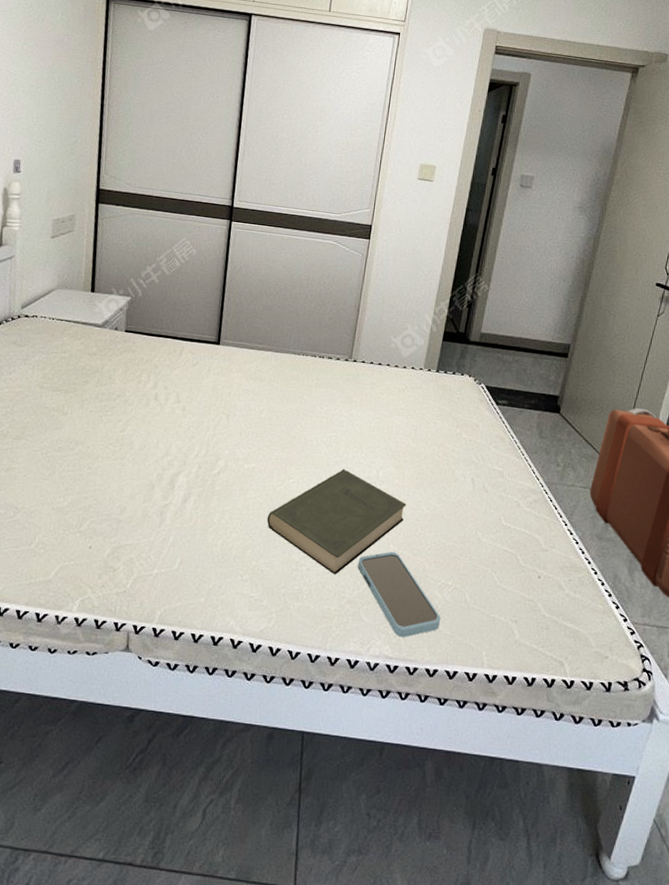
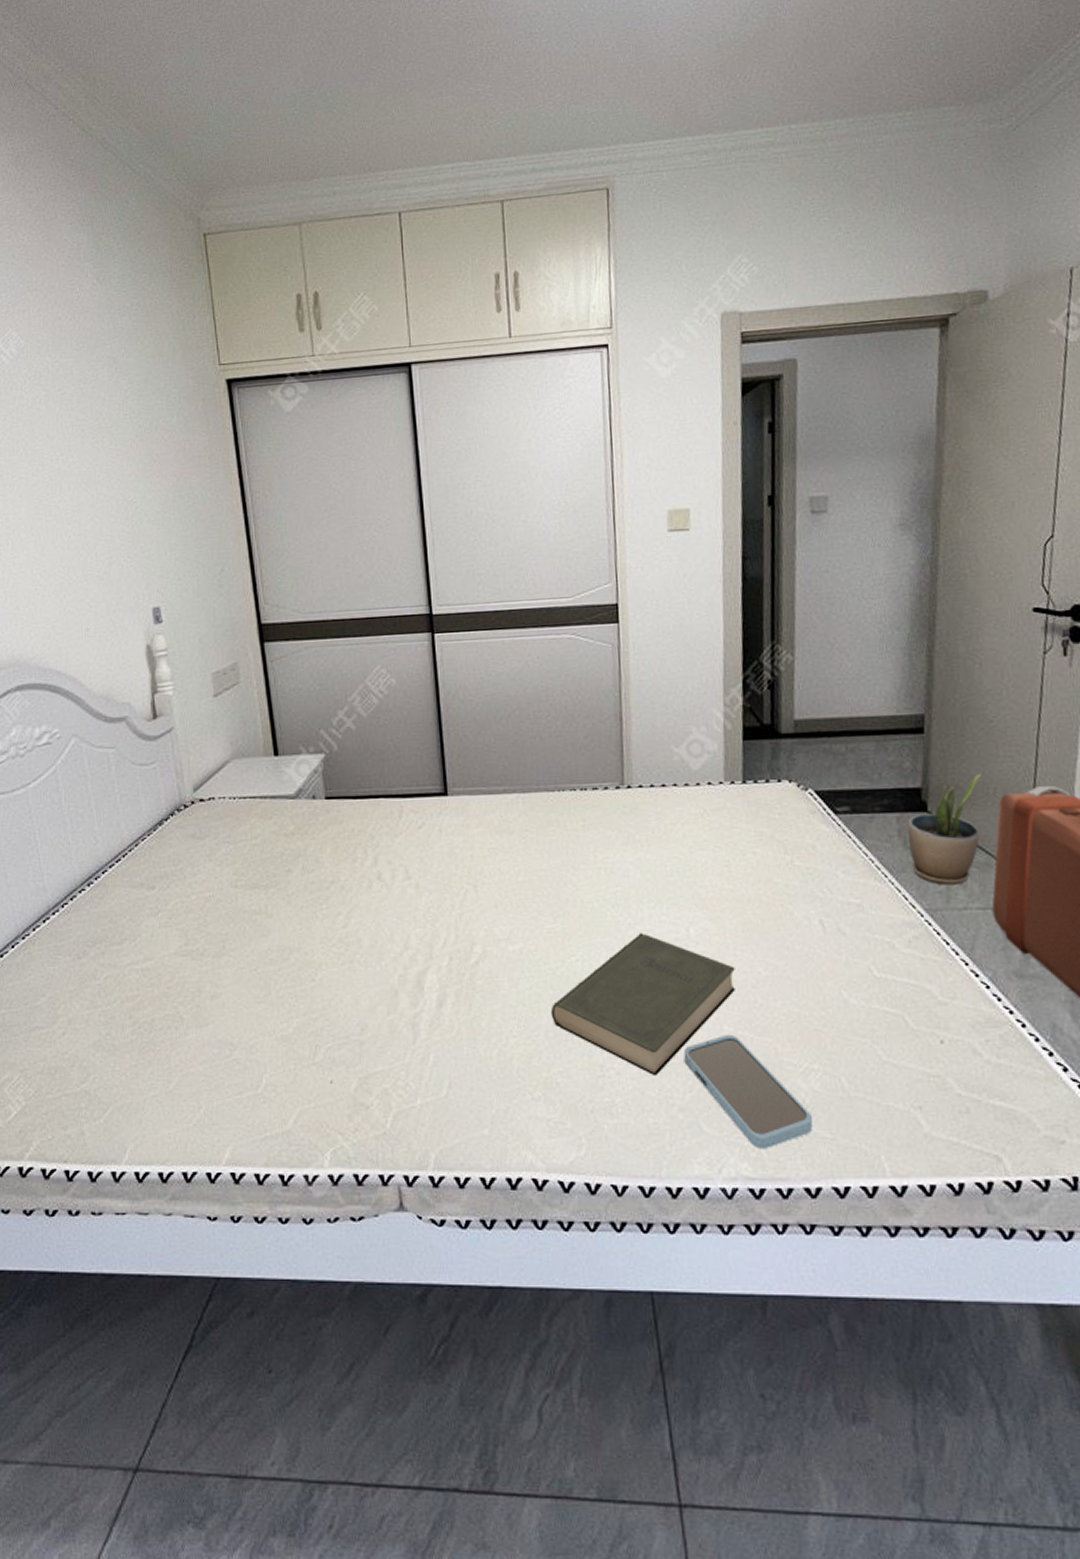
potted plant: none [542,392,600,468] -> present [907,773,981,885]

